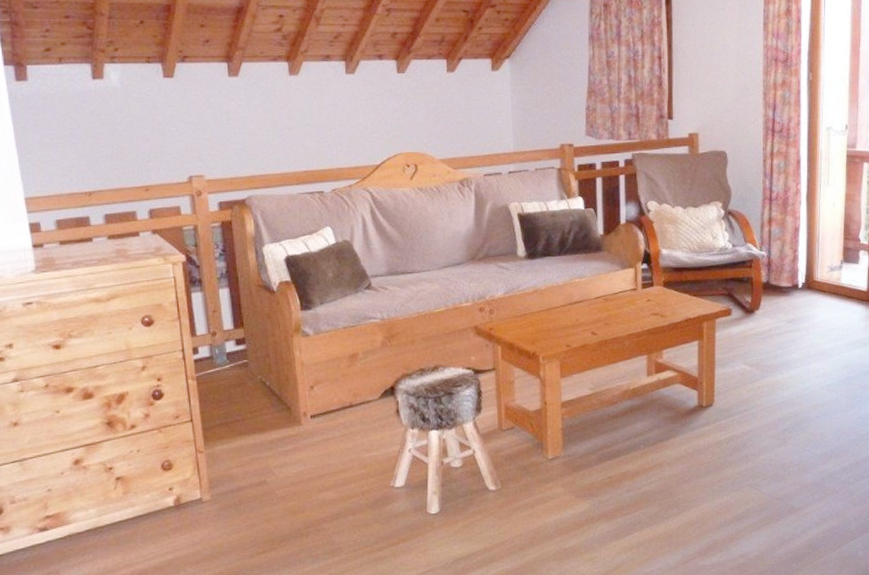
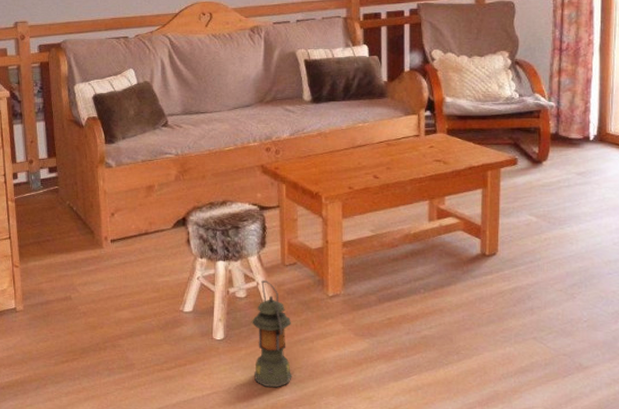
lantern: none [468,447,512,558] -> present [251,280,292,387]

